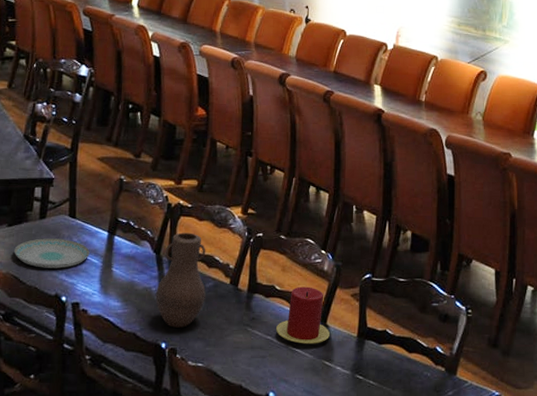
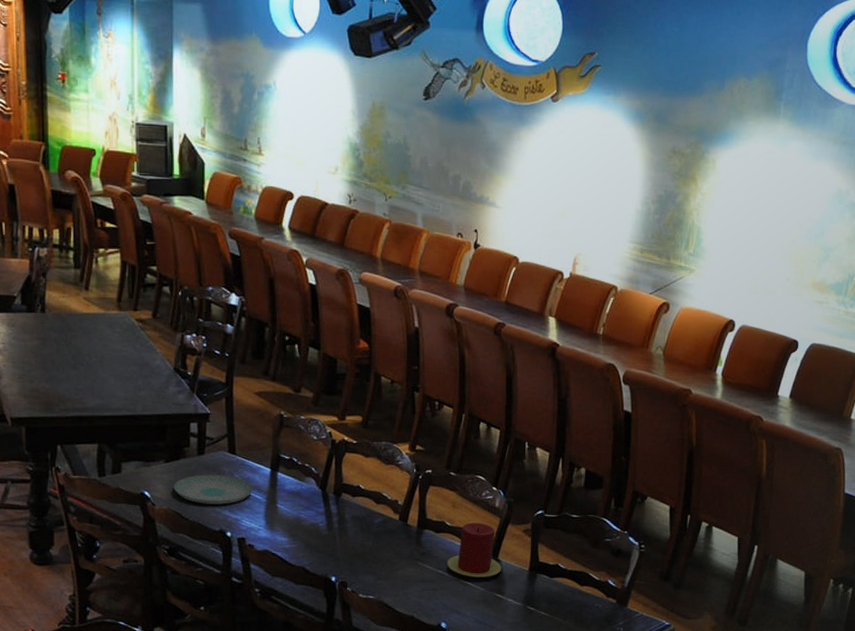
vase: present [155,232,206,328] -> none [322,469,375,562]

